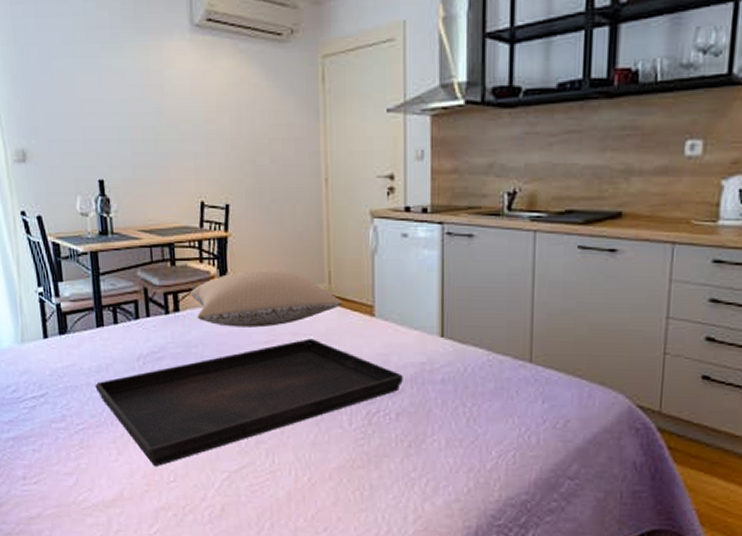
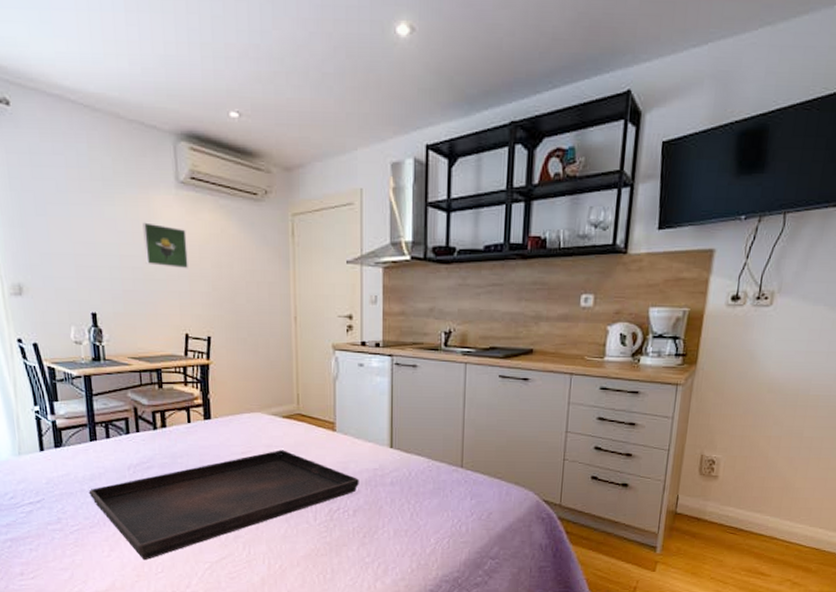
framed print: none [154,74,204,126] -> present [143,222,188,269]
pillow: present [190,269,343,328] -> none [176,392,310,441]

